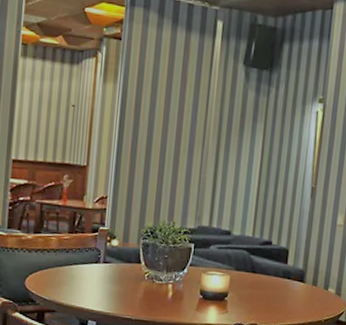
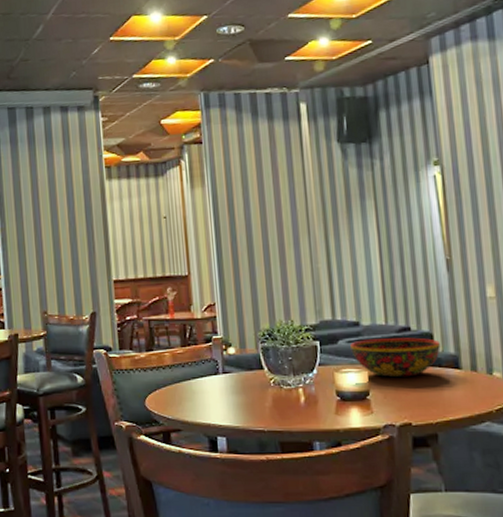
bowl: none [219,247,293,285] -> present [350,337,440,378]

